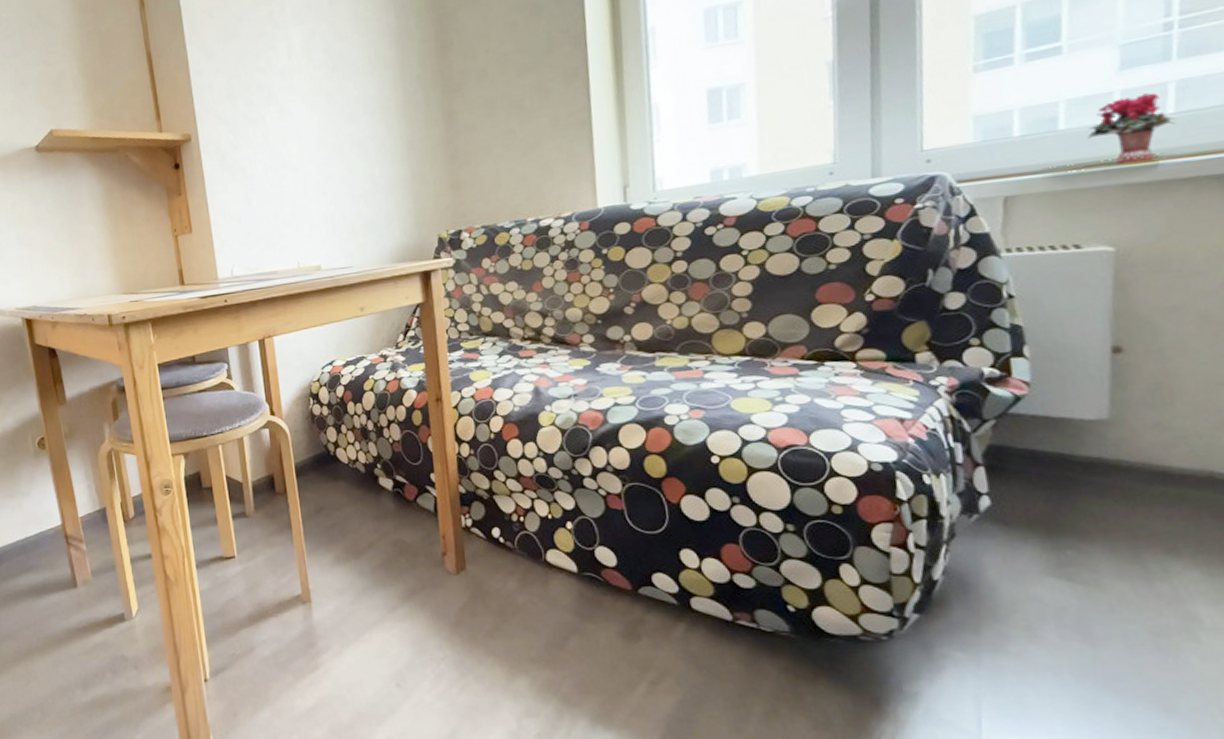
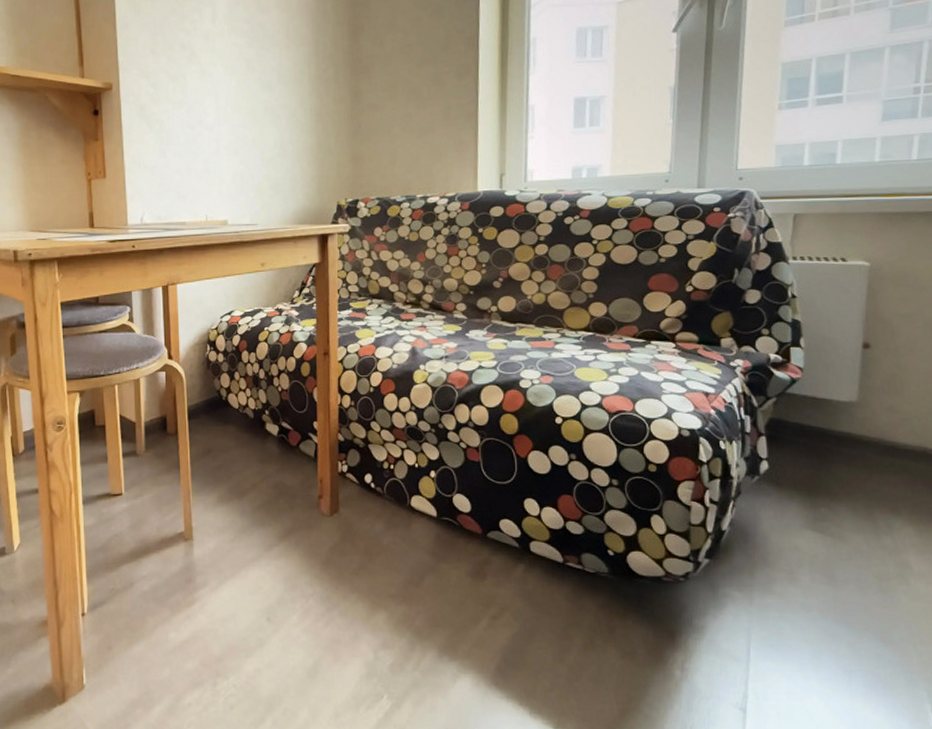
potted flower: present [1084,92,1176,169] -> none [852,141,918,197]

